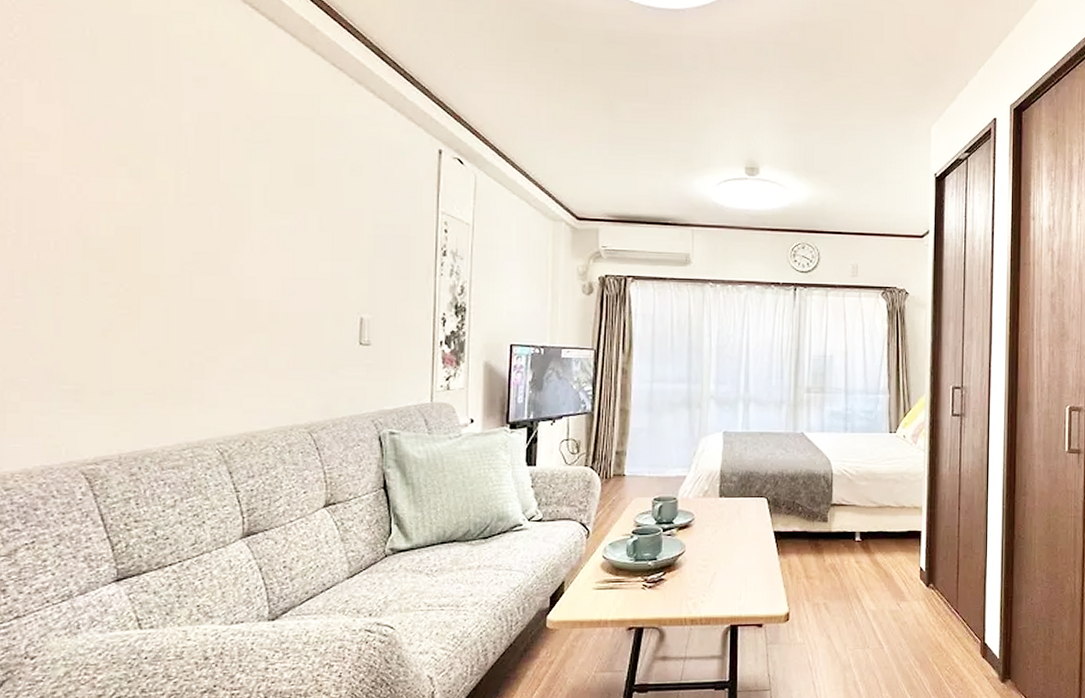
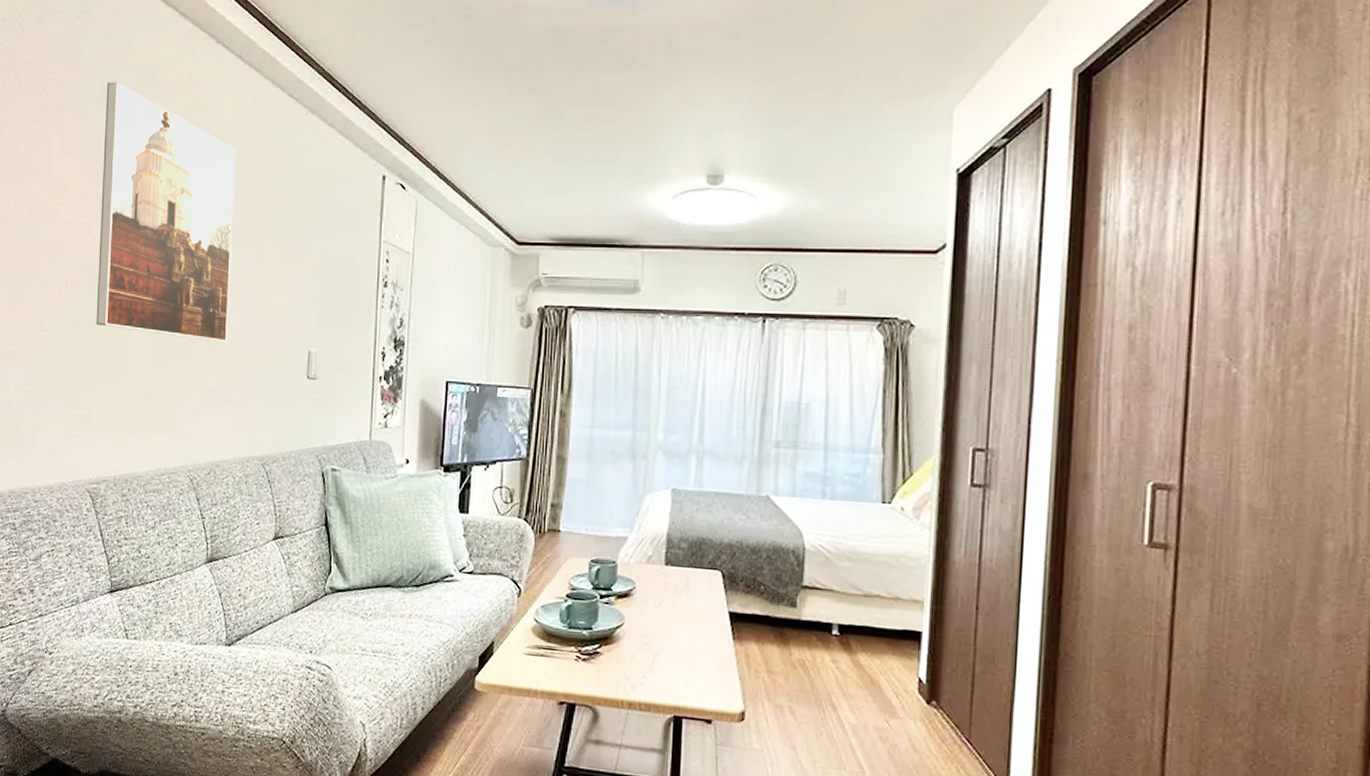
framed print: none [90,29,269,310] -> present [96,81,236,343]

